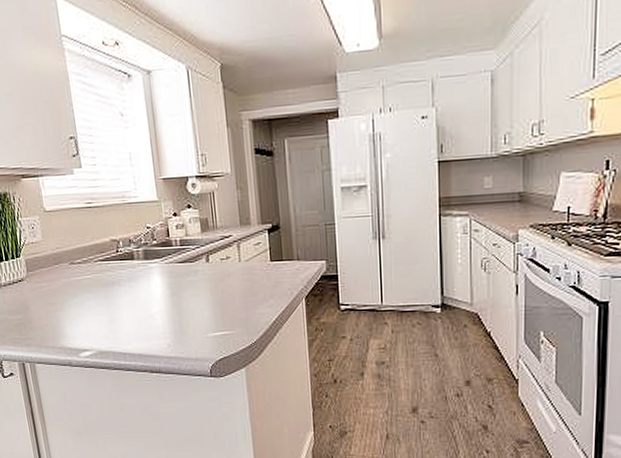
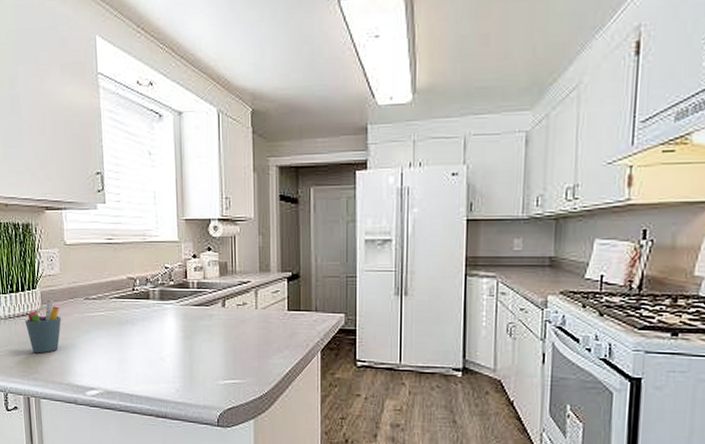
pen holder: none [12,266,49,320] -> present [25,299,62,354]

